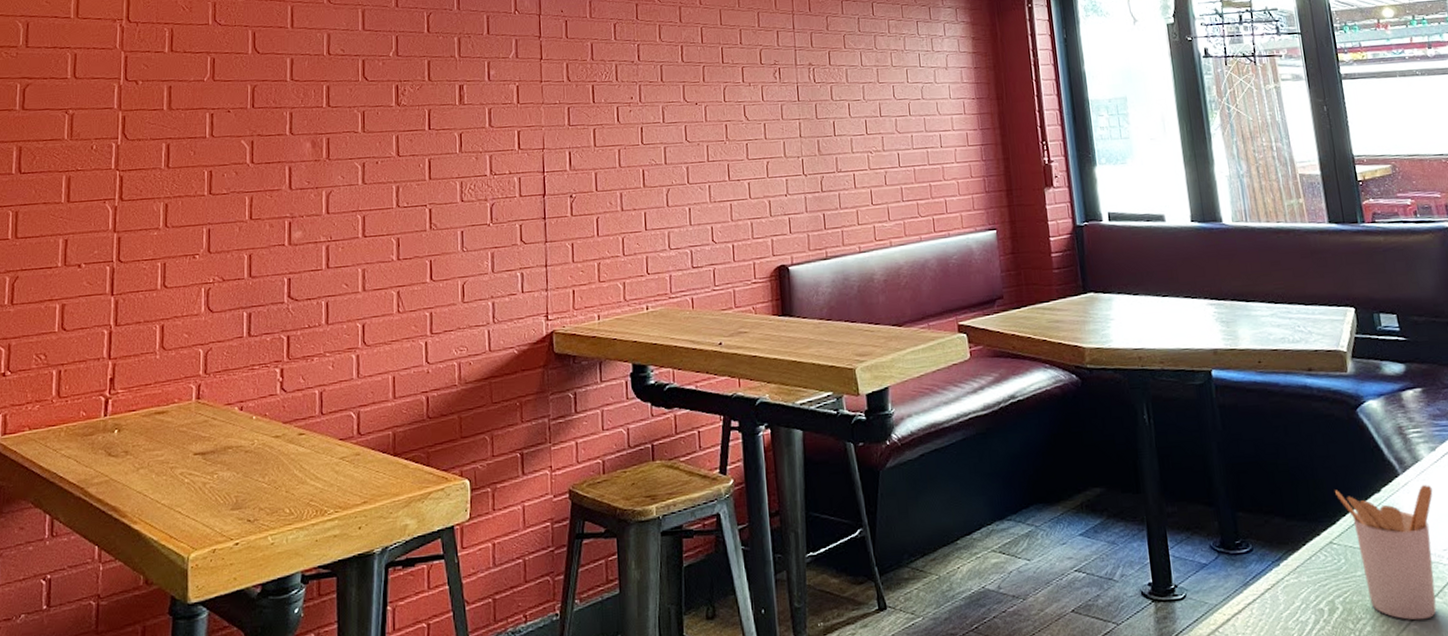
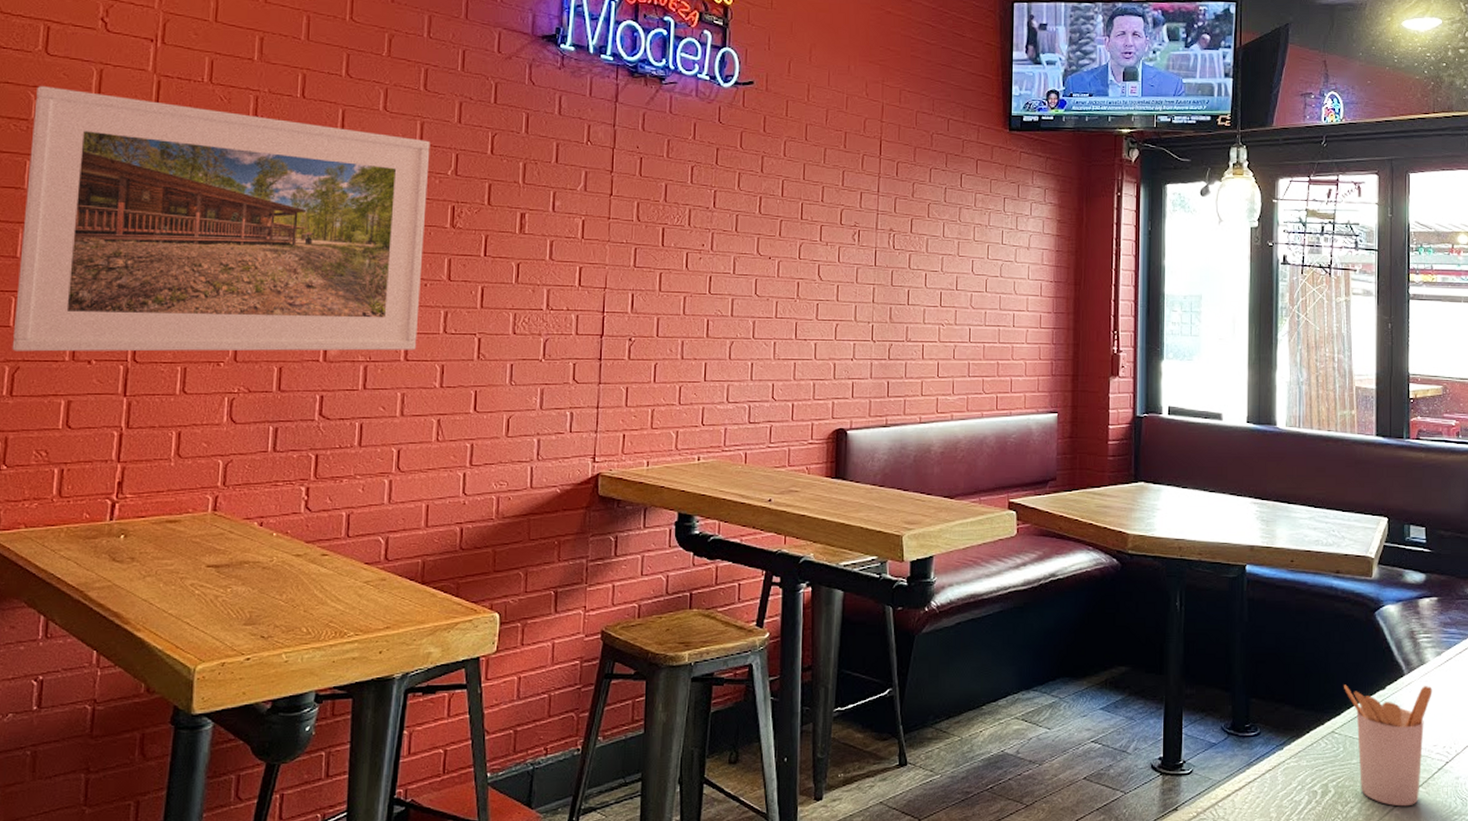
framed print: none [11,14,373,262] -> present [12,86,431,352]

